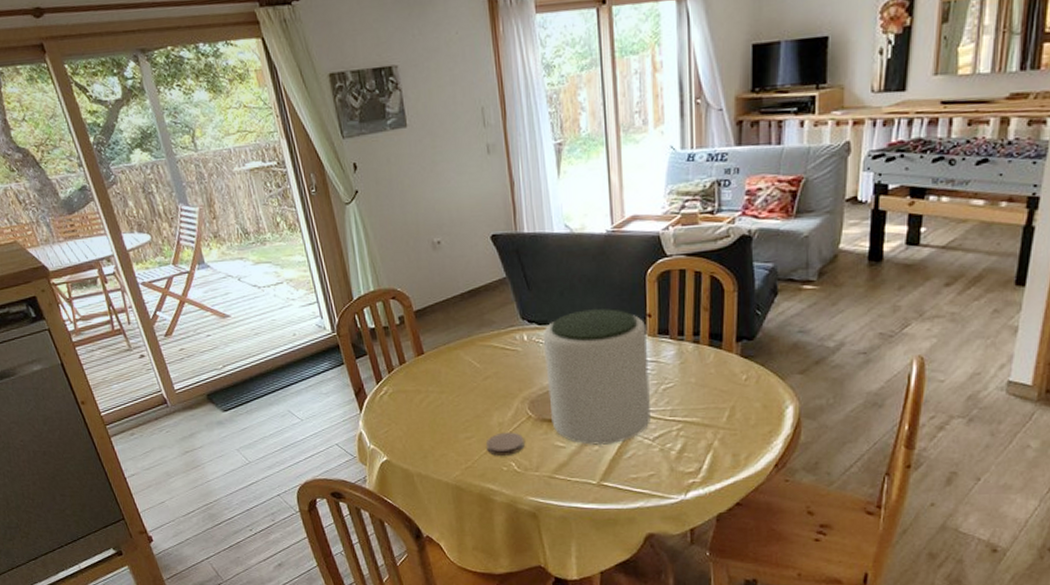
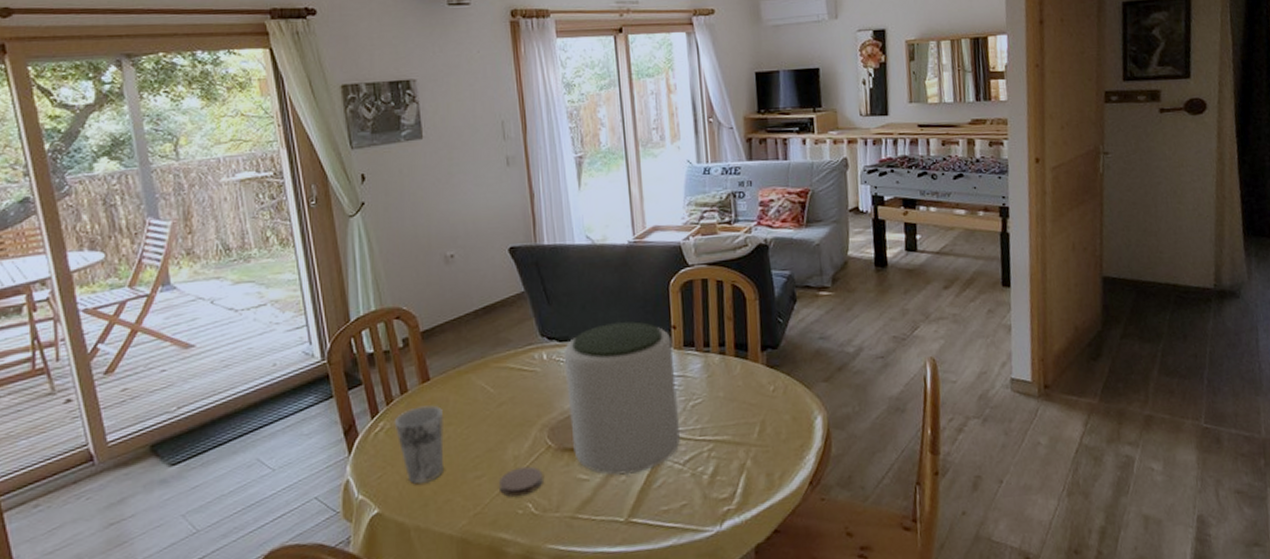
cup: none [395,375,439,440] -> present [394,405,444,485]

